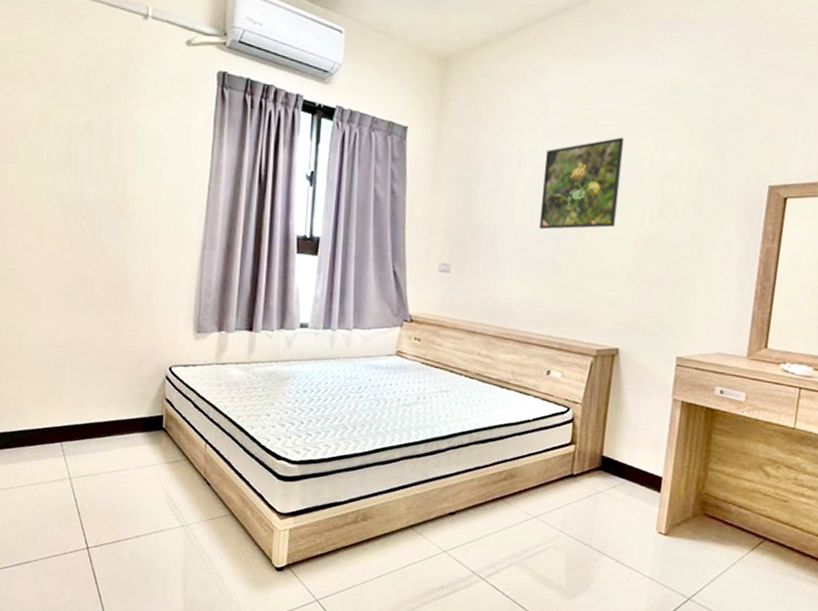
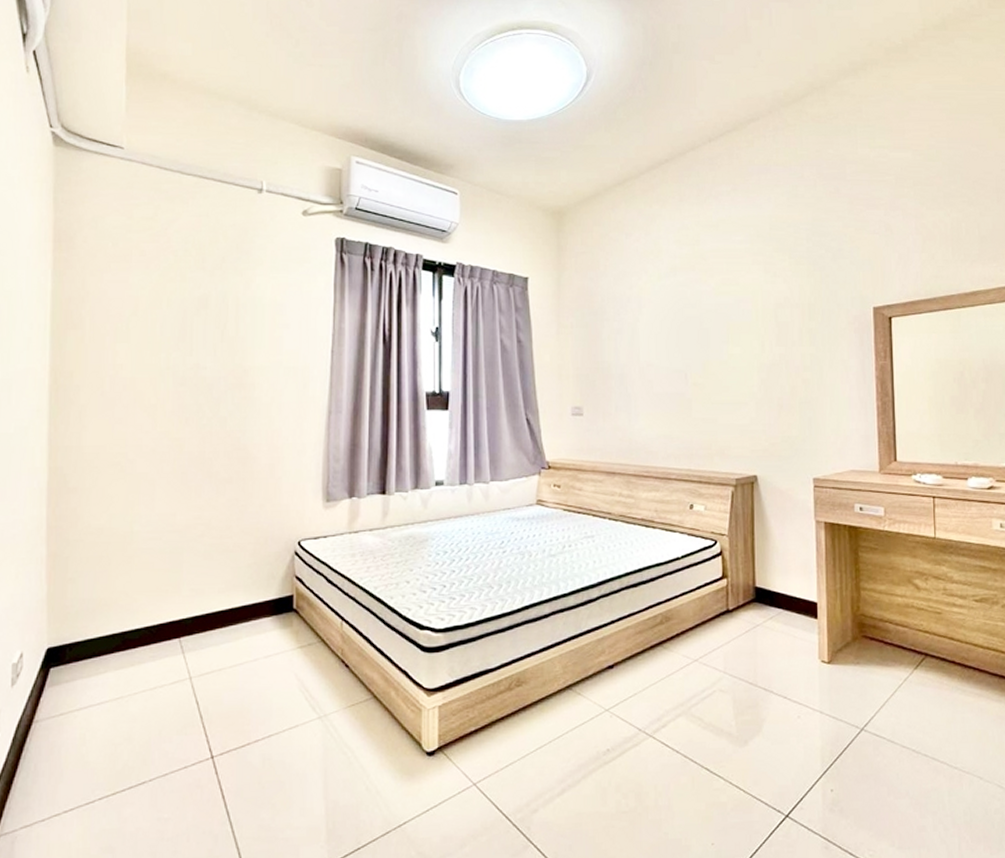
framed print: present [539,137,625,230] -> none [663,273,737,366]

